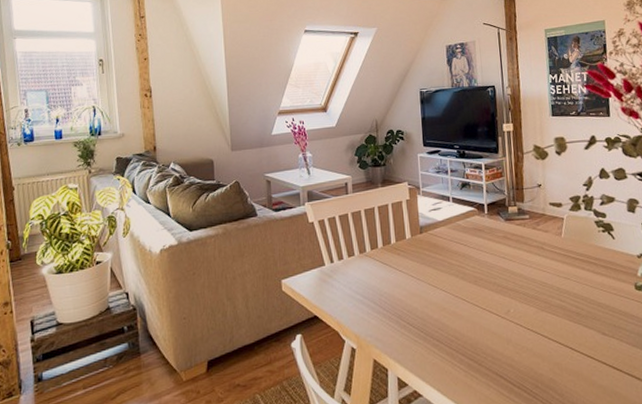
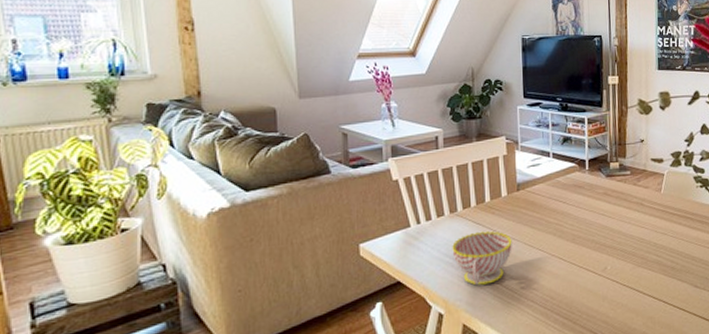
teacup: none [362,271,417,323] -> present [452,230,512,286]

